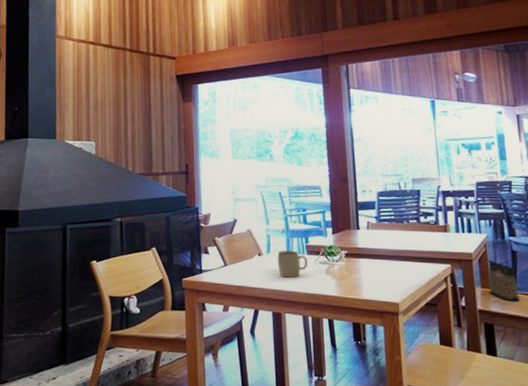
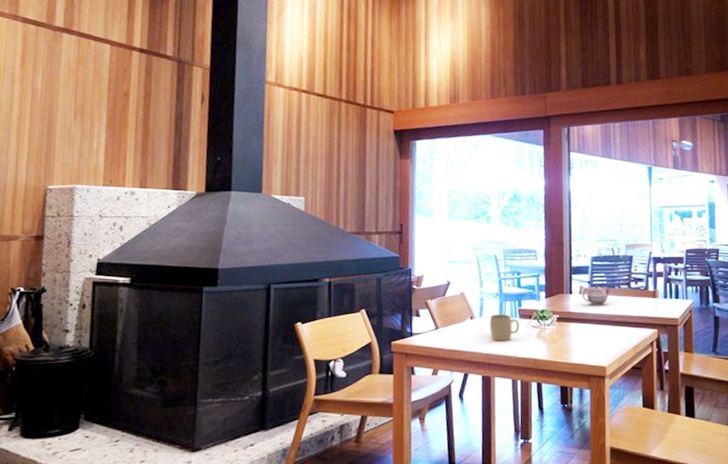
teapot: none [370,219,400,241] -> present [582,284,611,306]
tote bag: present [488,222,519,302] -> none [692,289,719,366]

